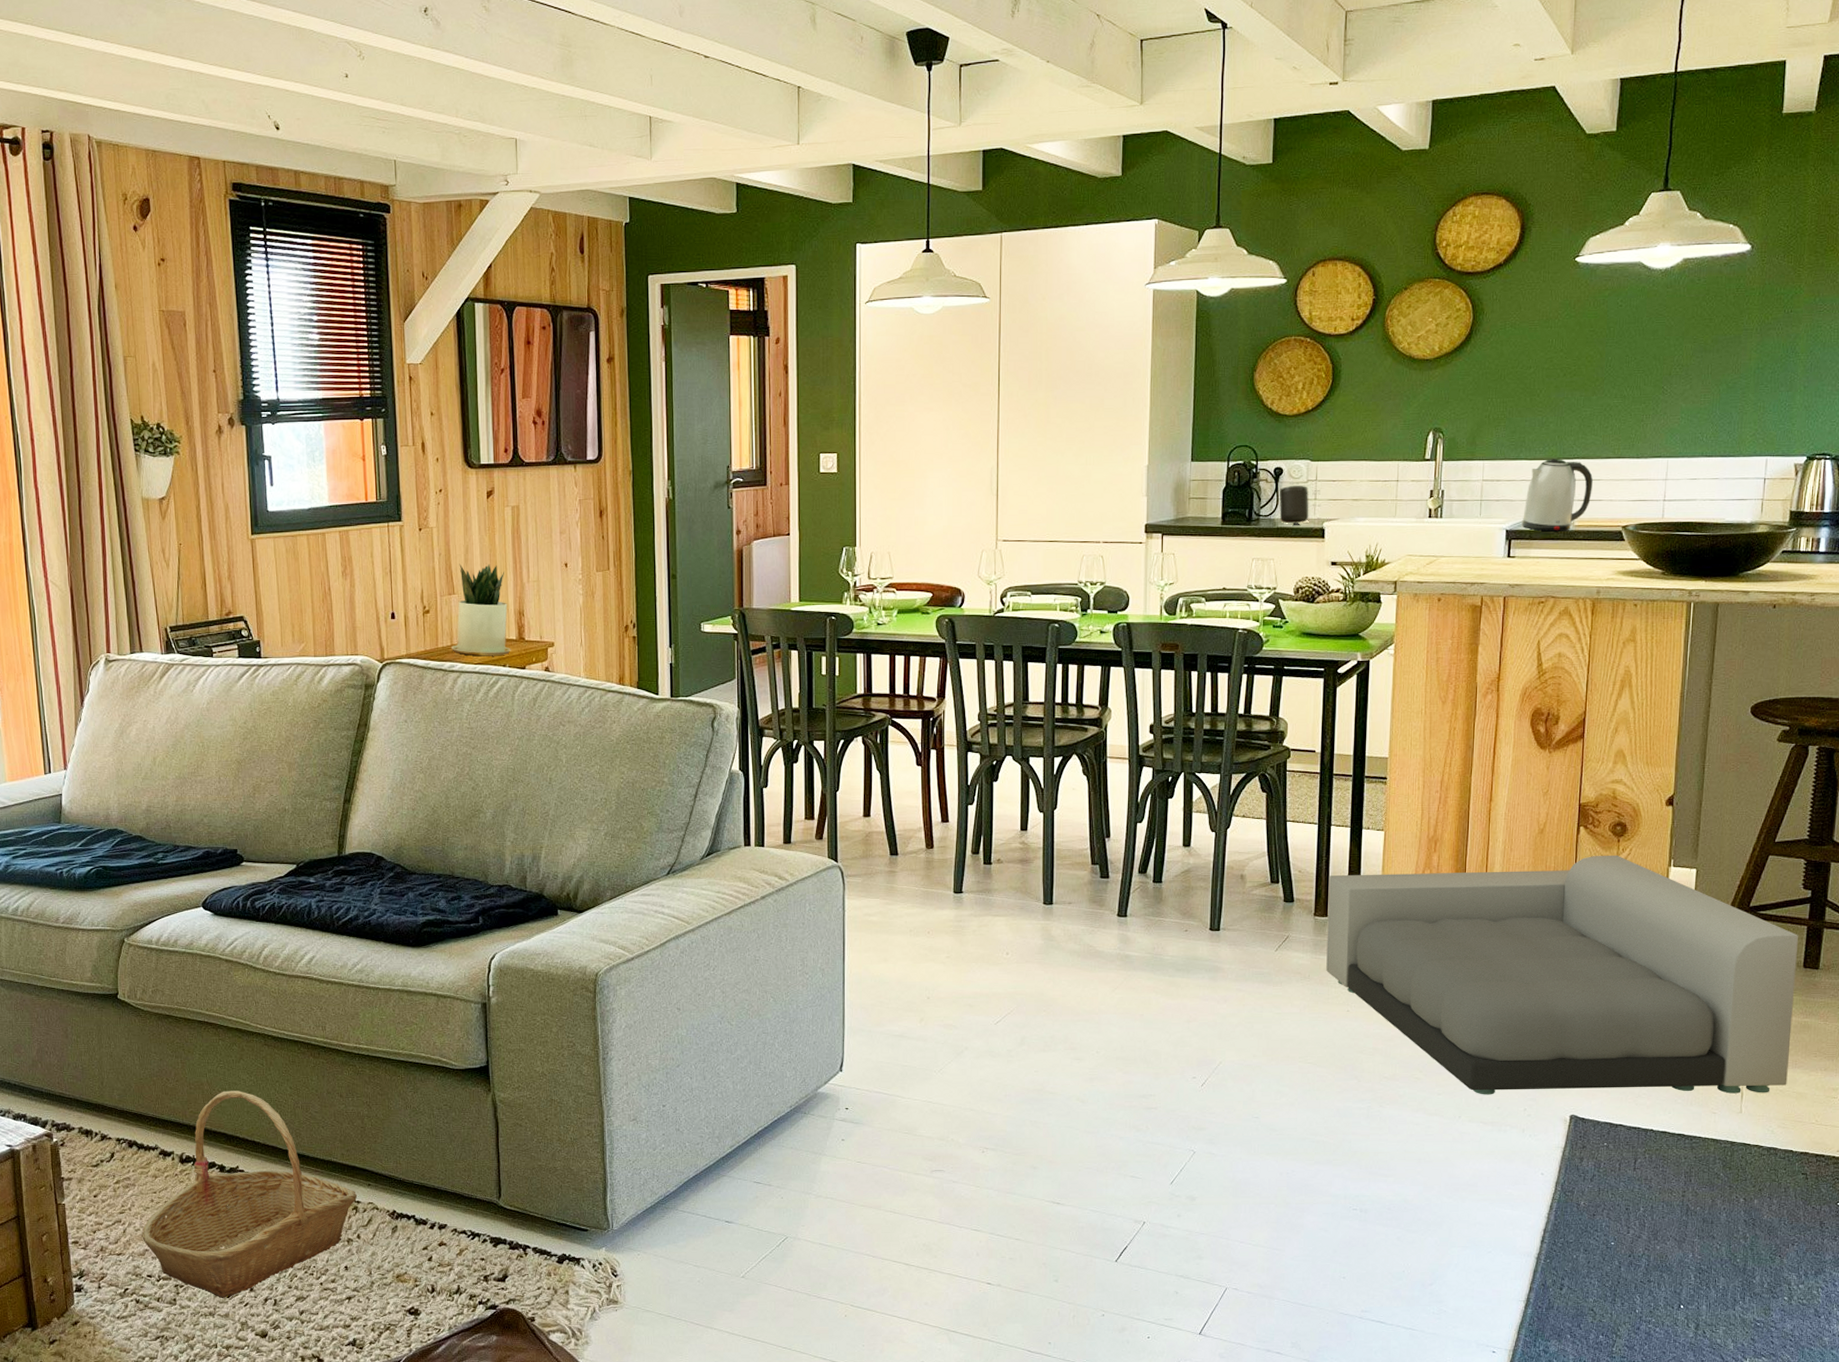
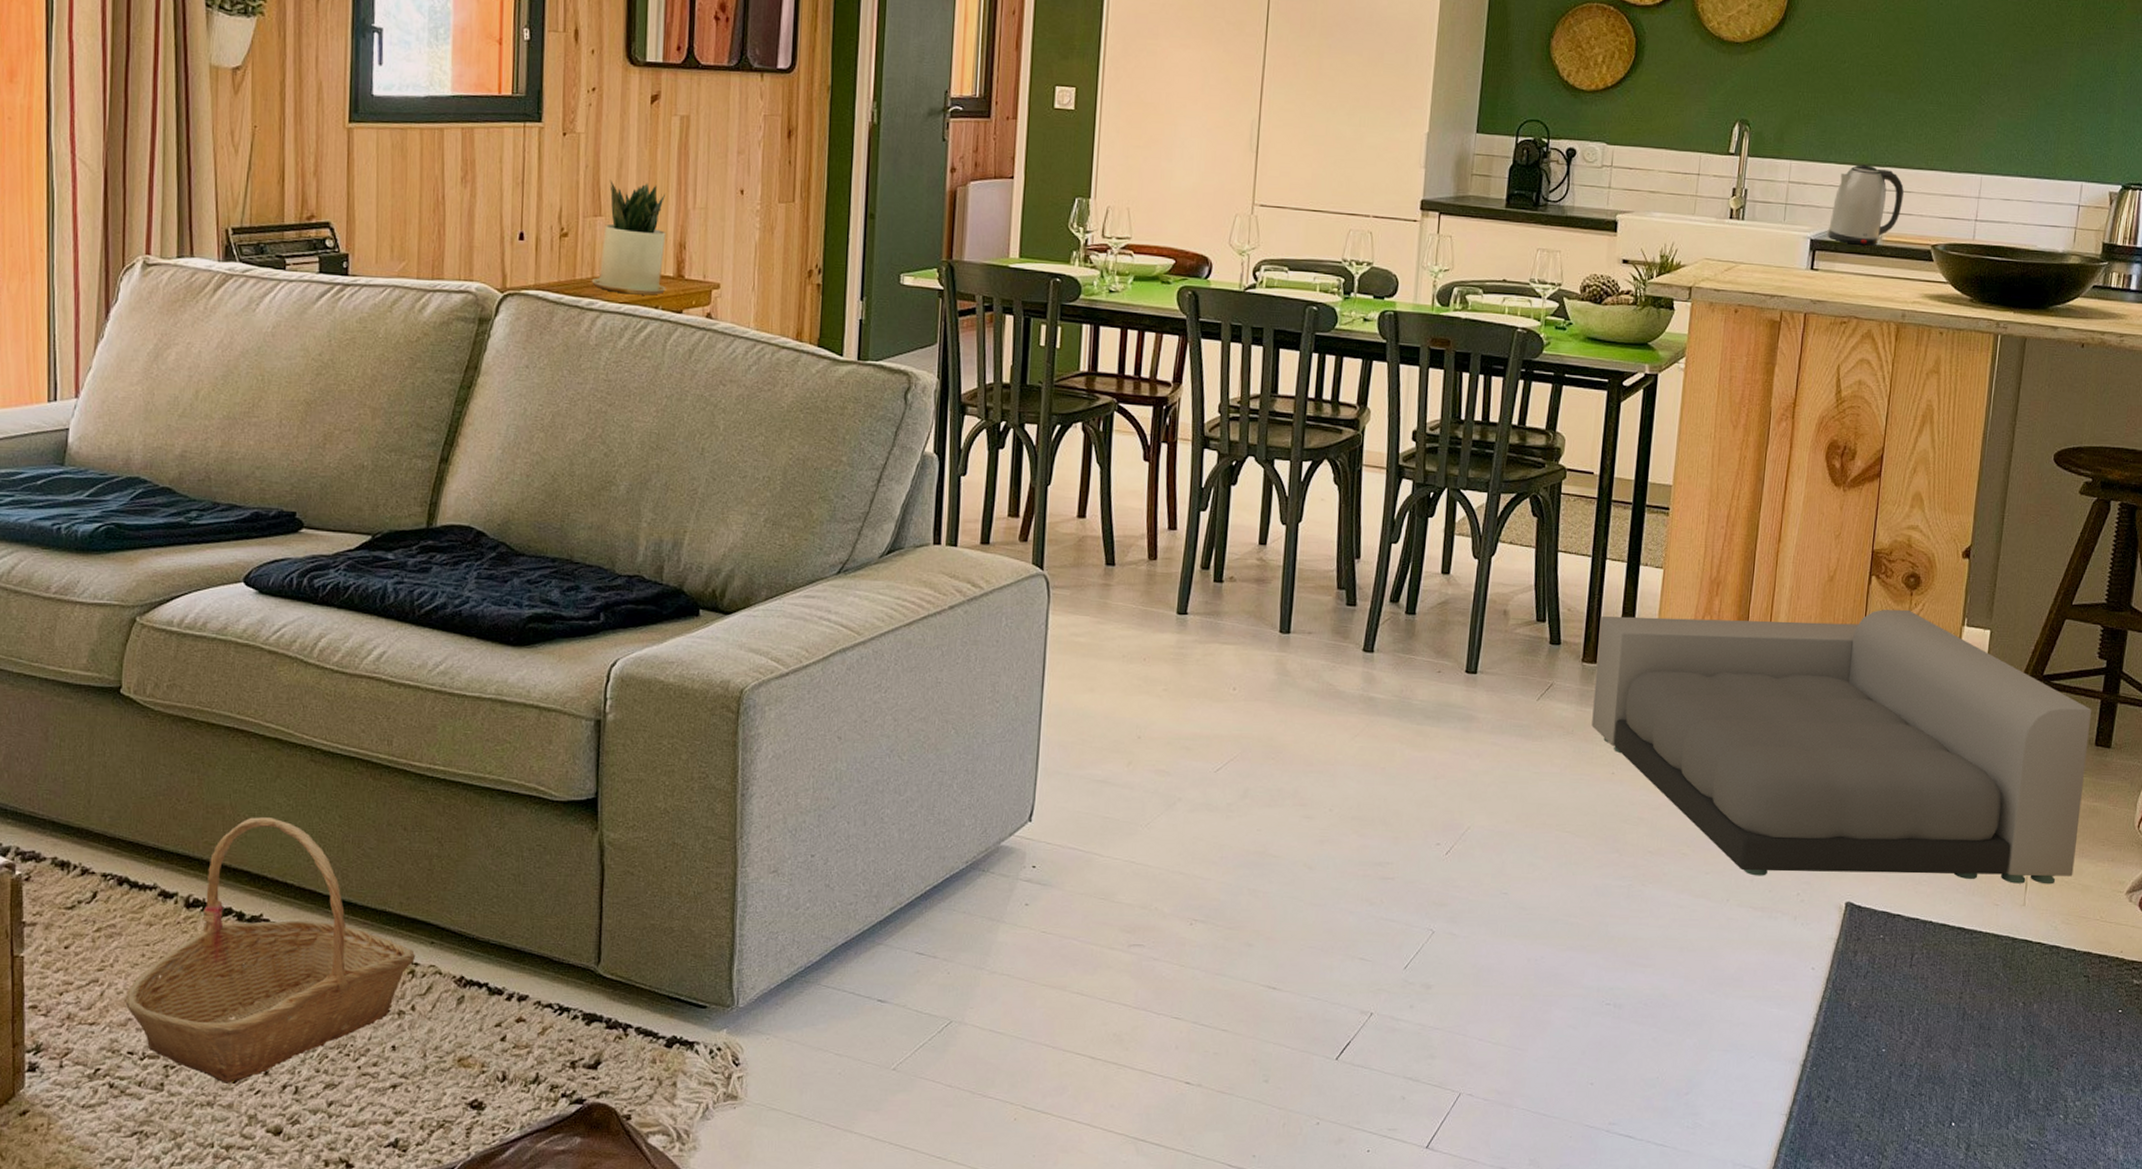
canister: present [1270,482,1321,525] -> none [1560,166,1616,215]

